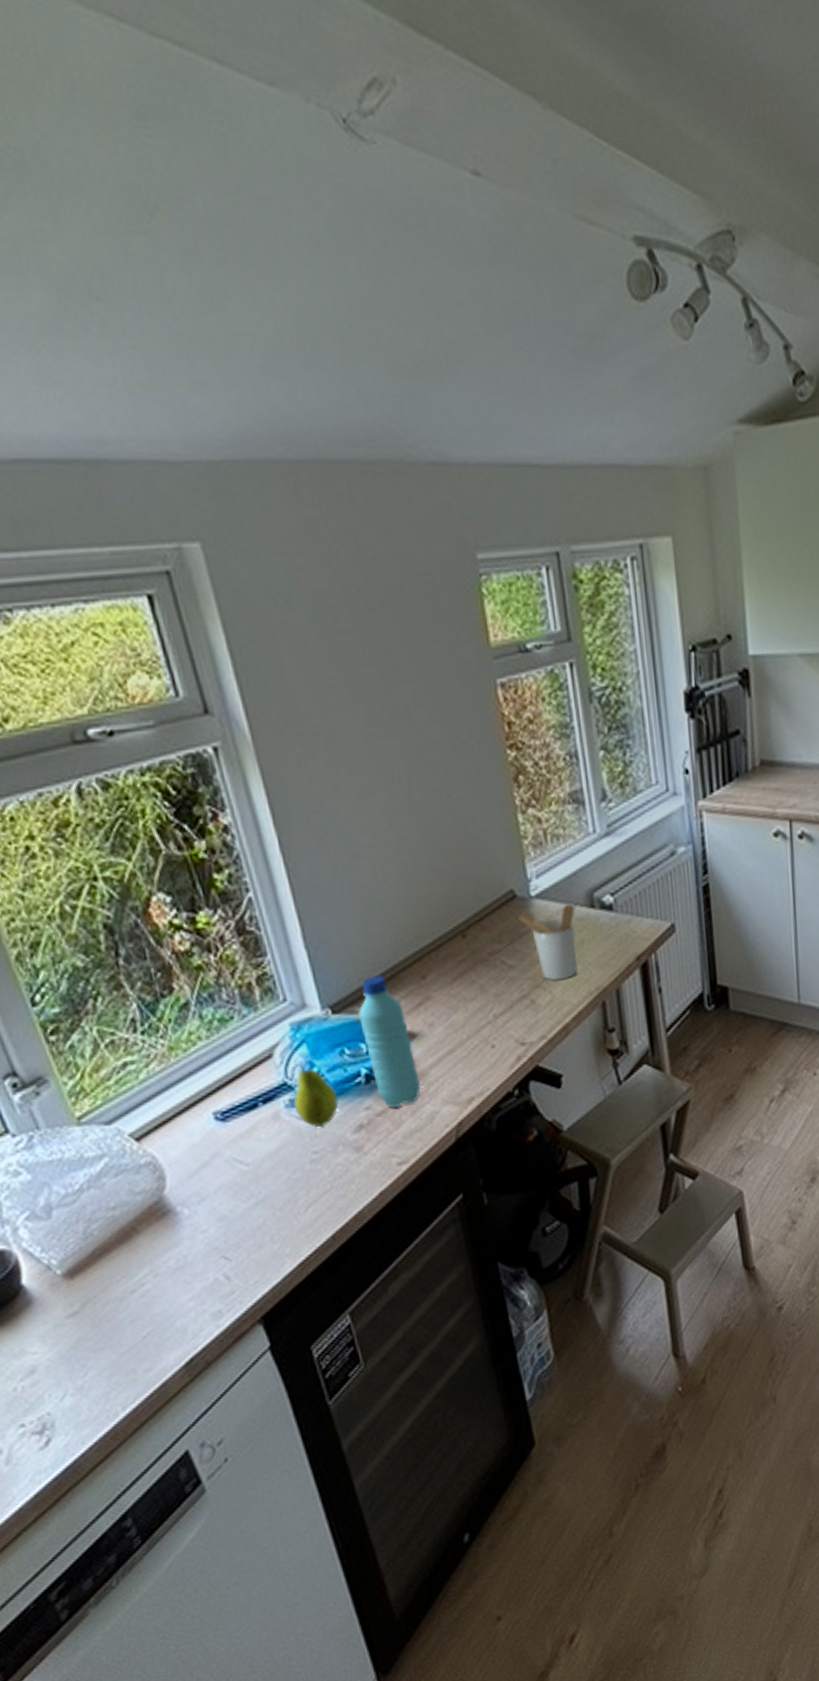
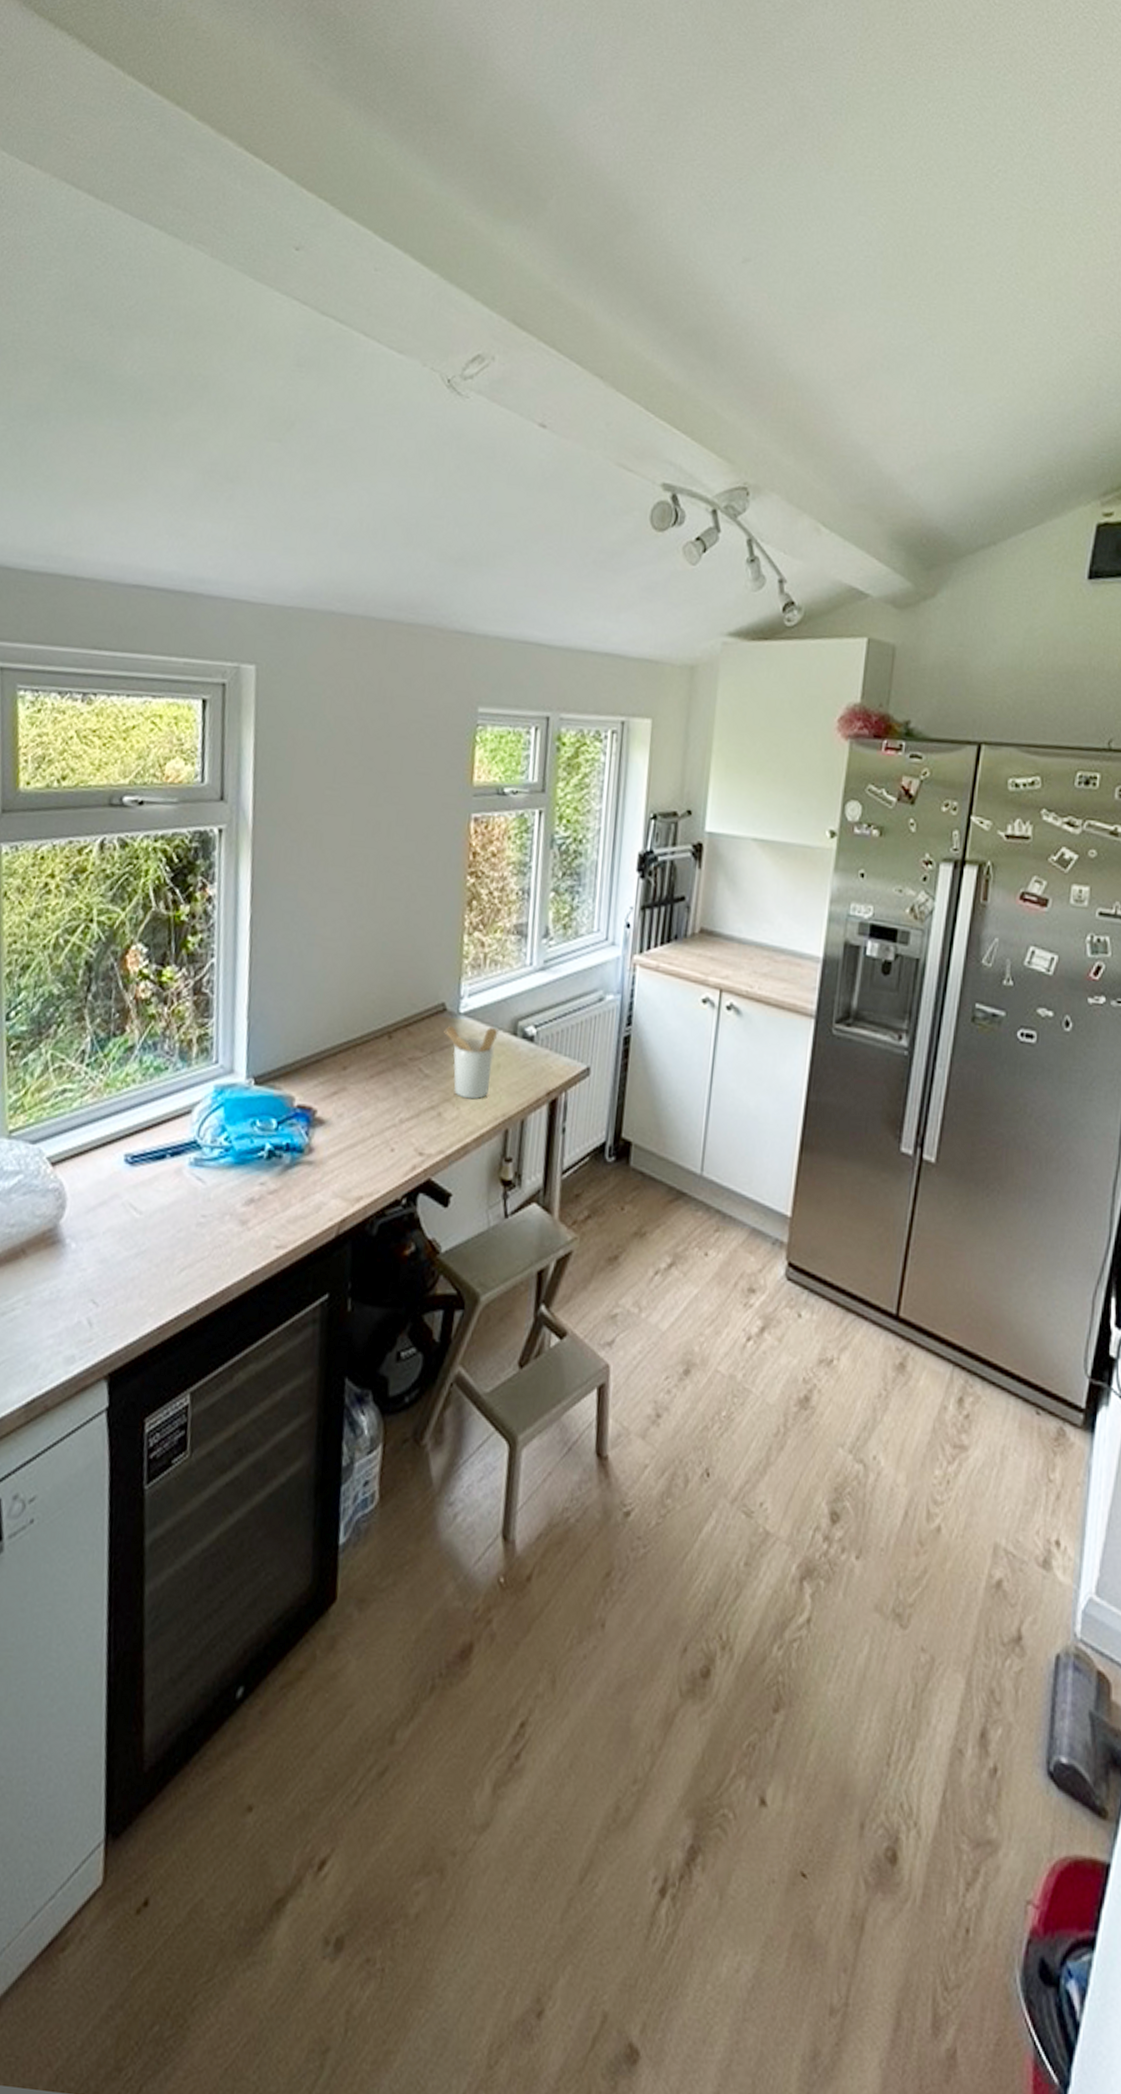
fruit: present [293,1064,339,1128] -> none [197,1126,238,1193]
water bottle: present [358,975,422,1108] -> none [275,1057,319,1189]

